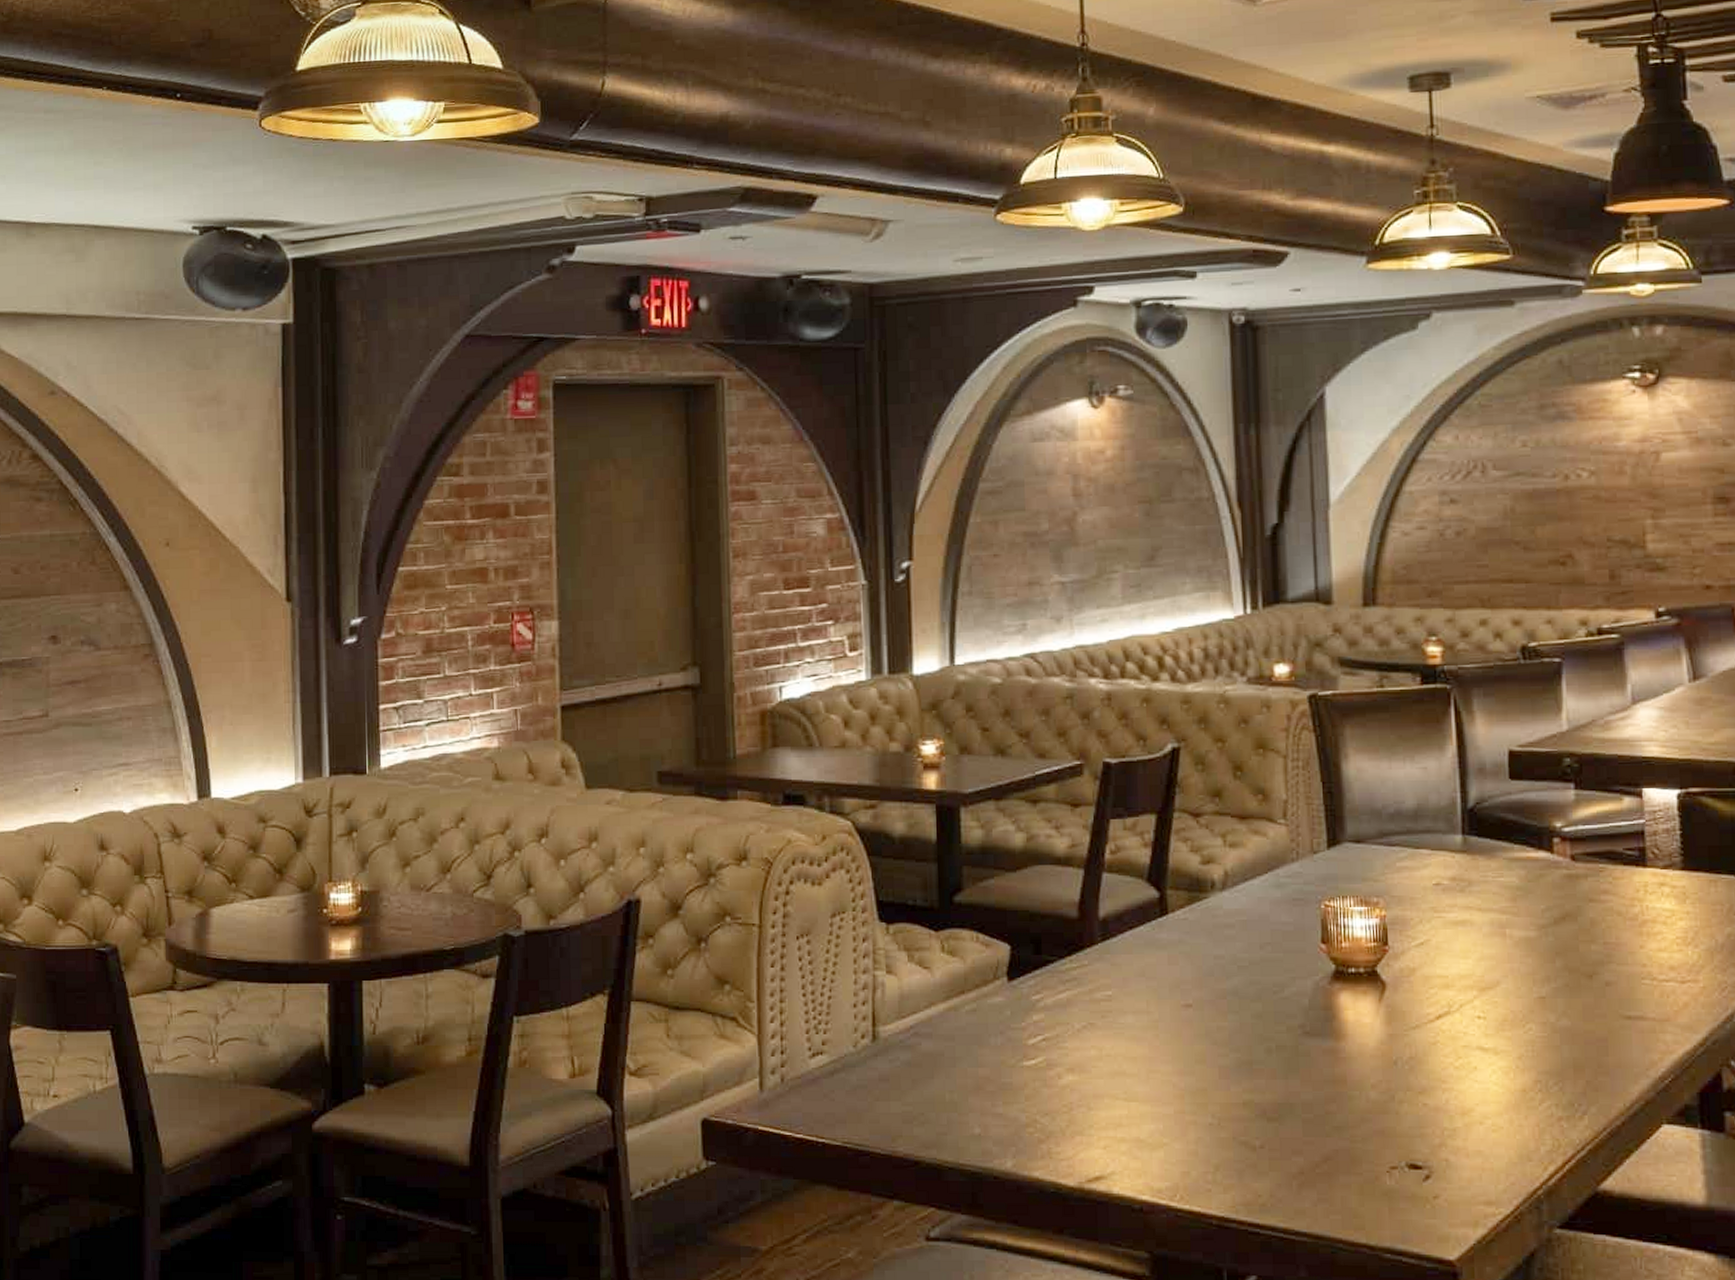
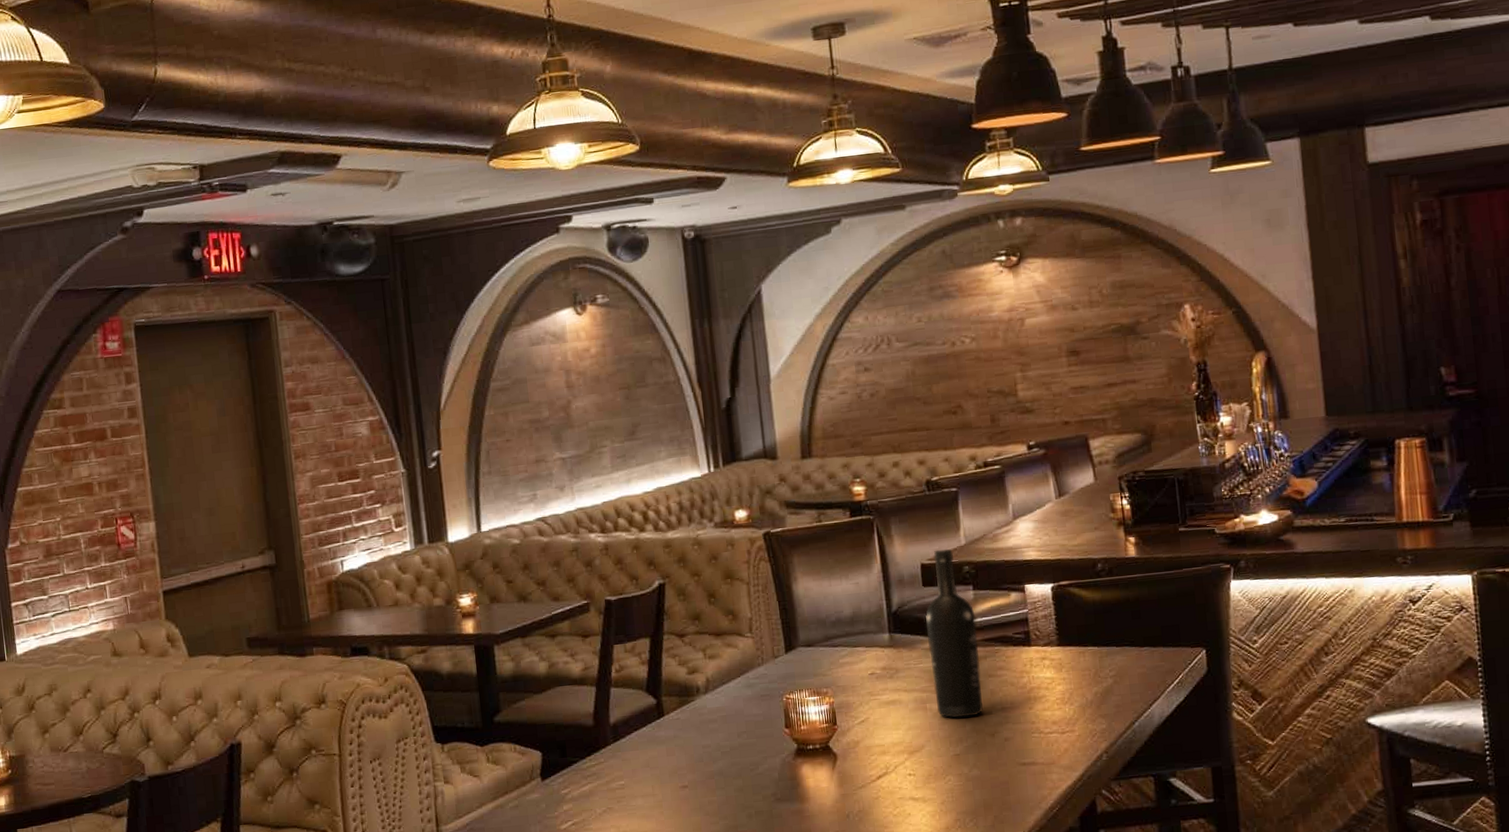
wine bottle: none [1510,734,1579,951] -> present [925,548,983,719]

